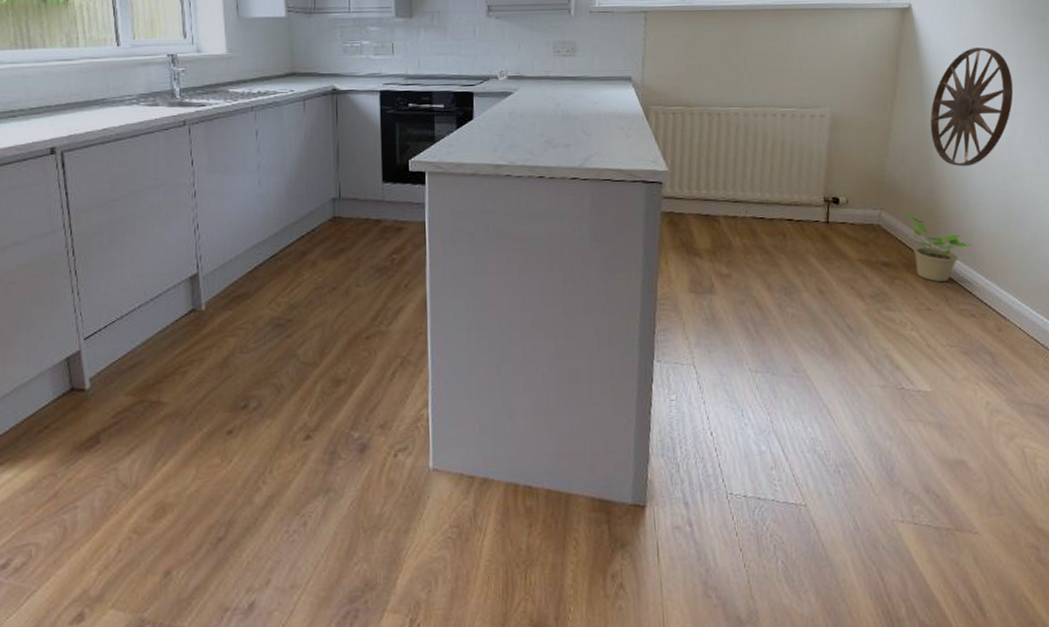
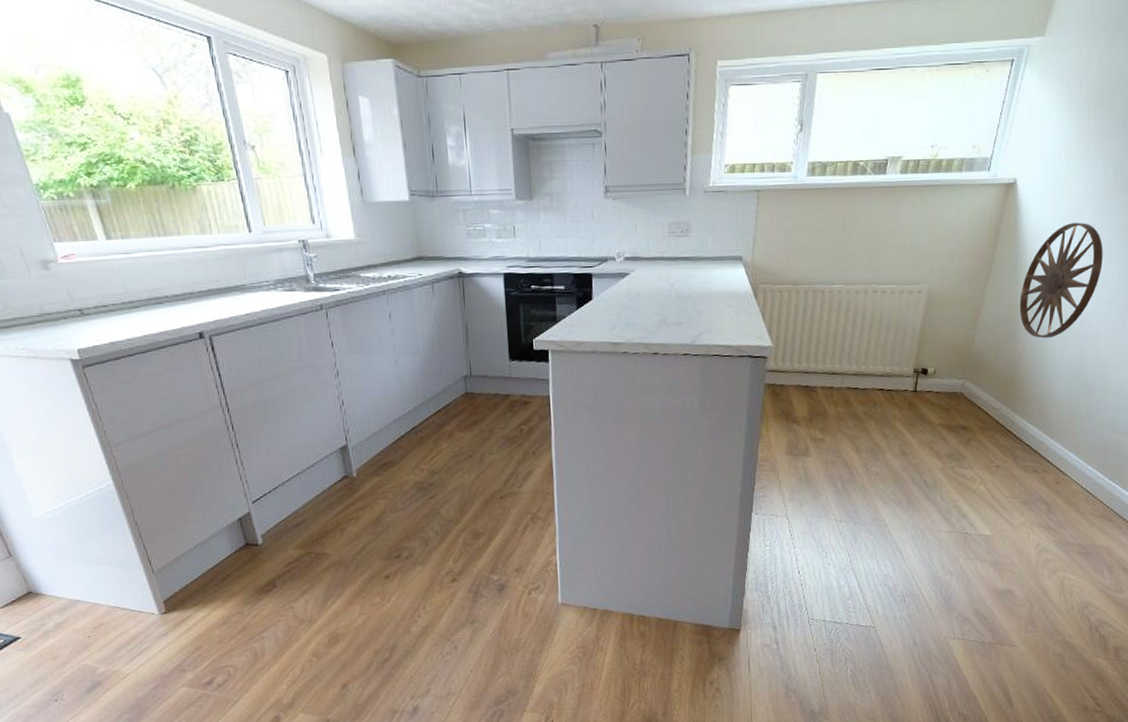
potted plant: present [906,213,970,282] -> none [988,382,1042,442]

